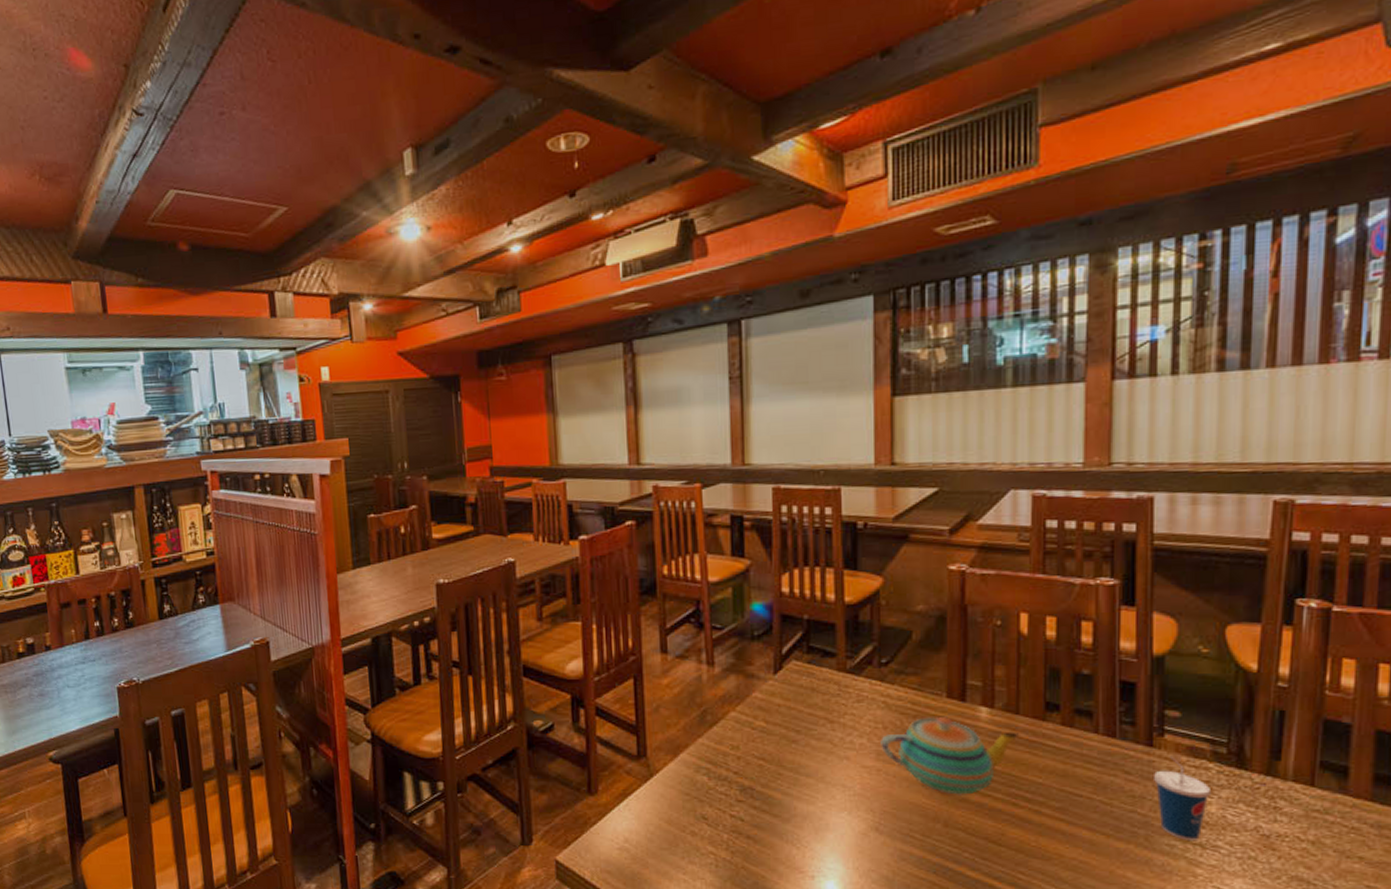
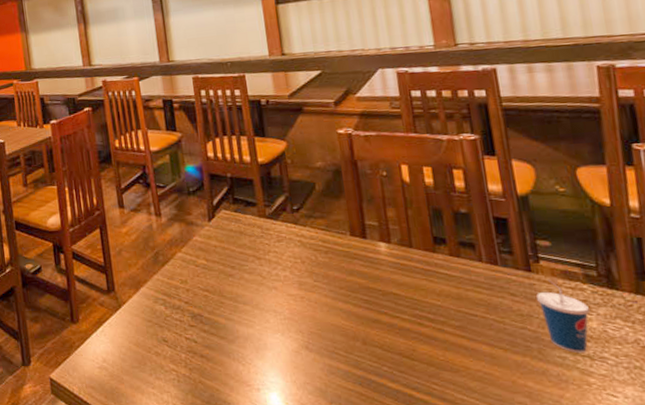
teapot: present [880,717,1020,795] -> none [300,252,416,317]

